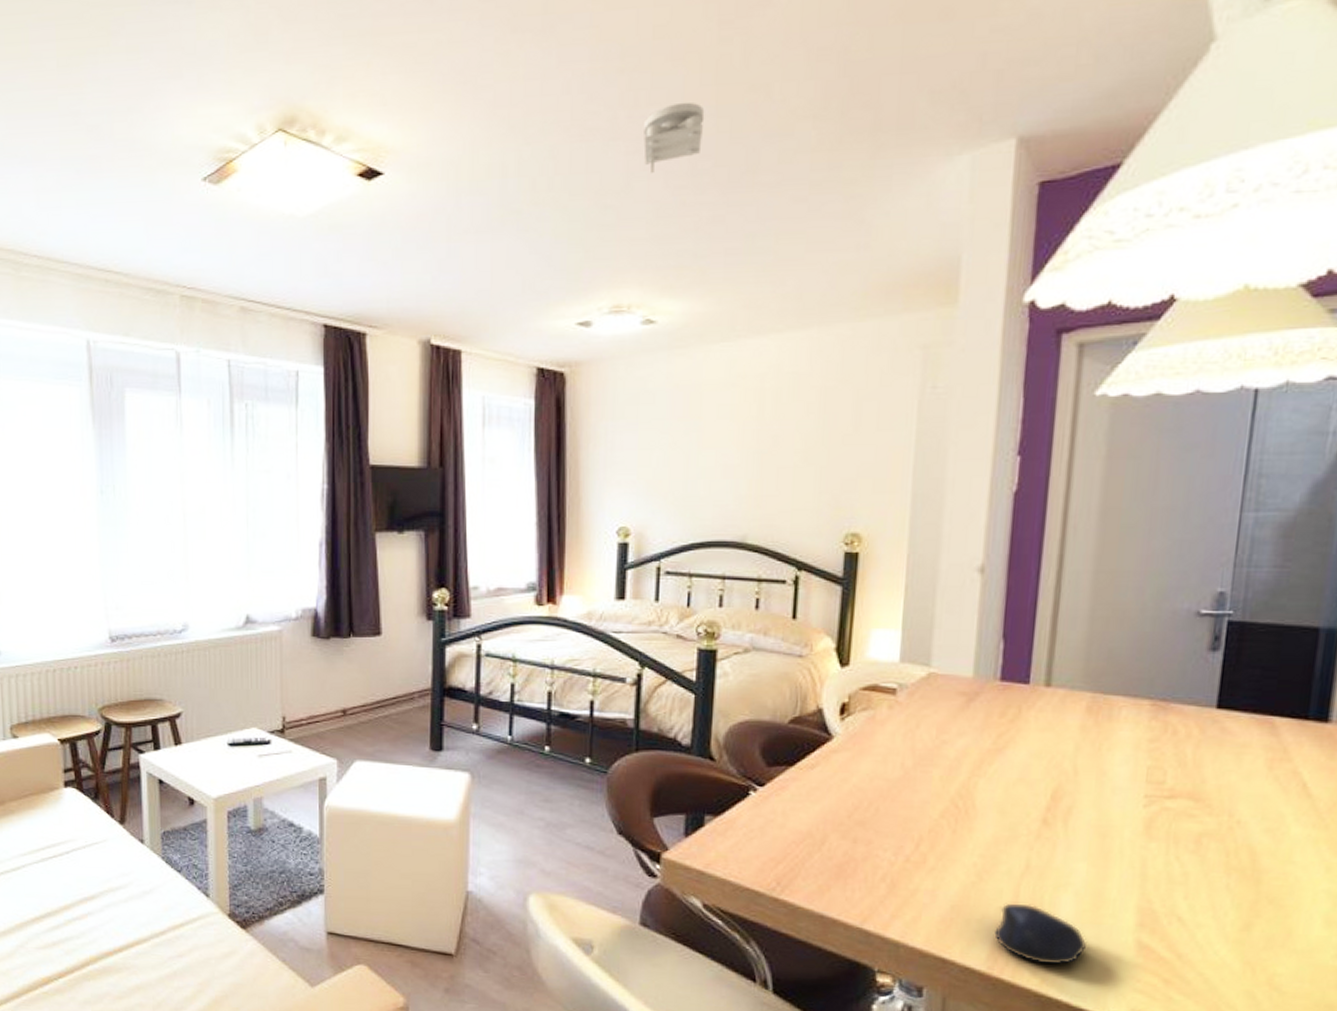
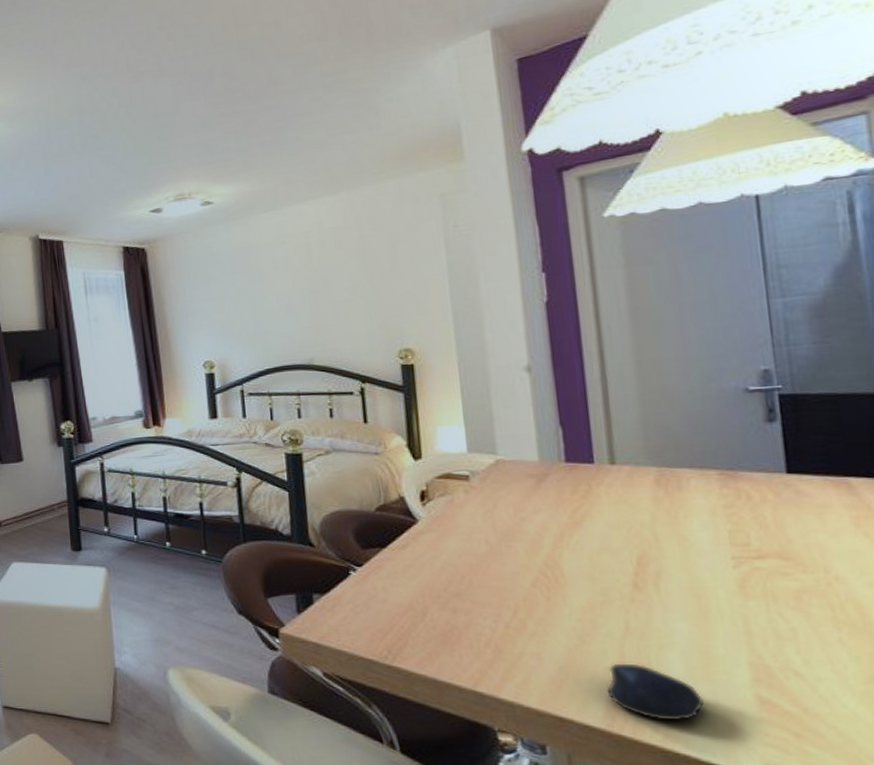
smoke detector: present [643,102,705,173] -> none [183,42,231,96]

